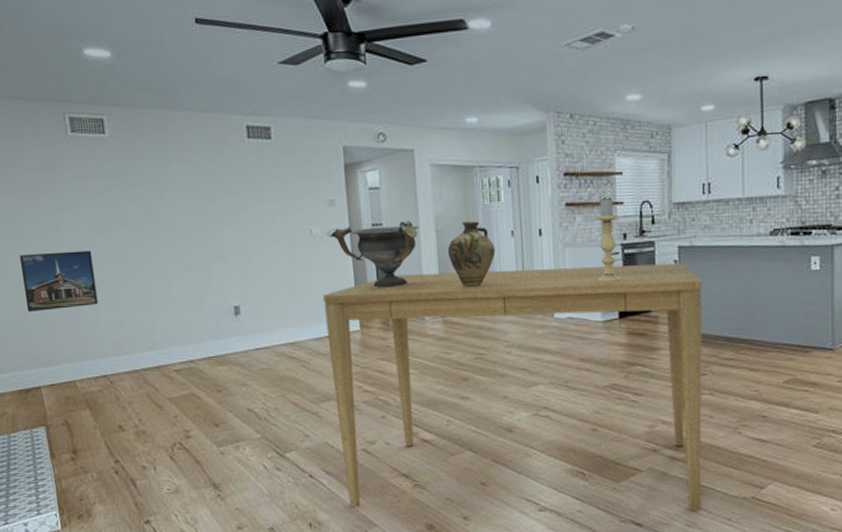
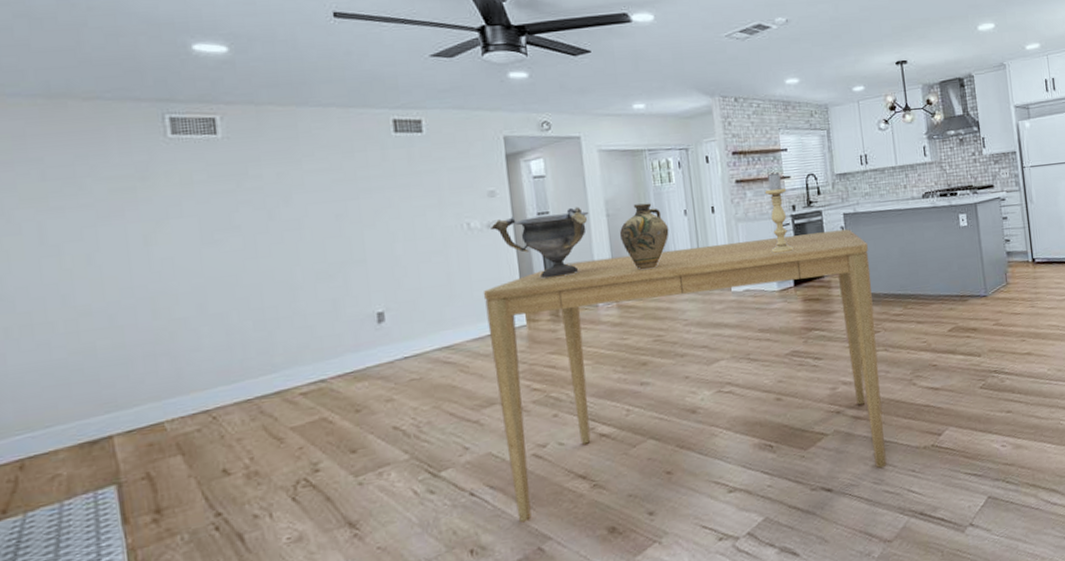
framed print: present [19,250,98,312] -> none [90,265,200,345]

